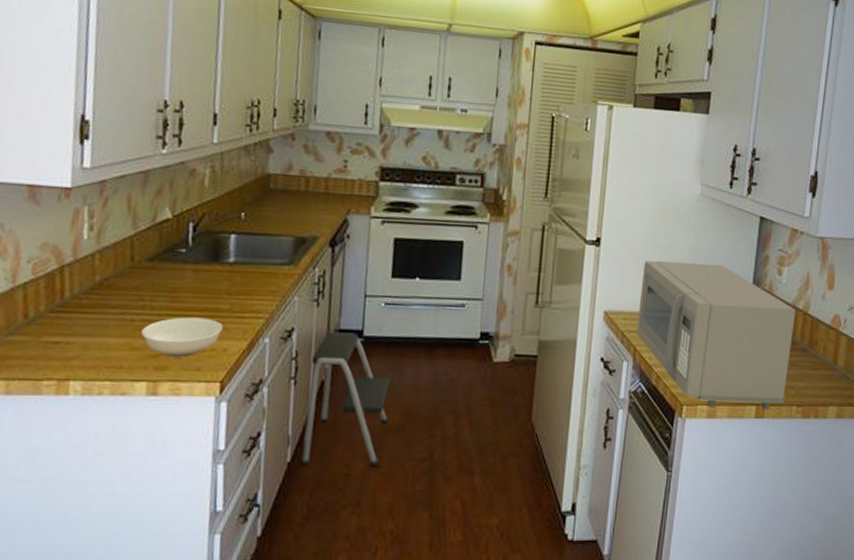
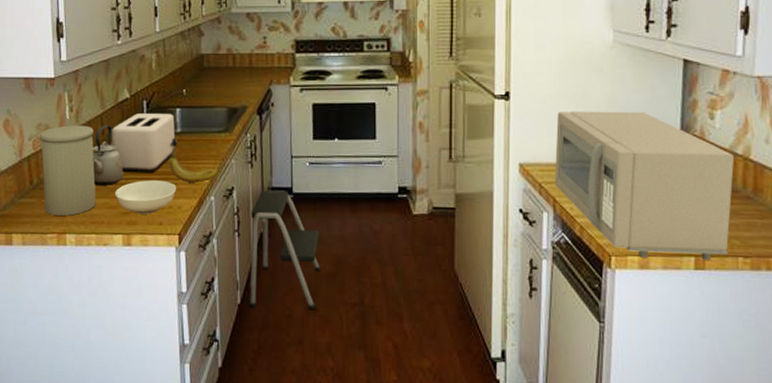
canister: none [42,246,120,358] -> present [40,125,96,216]
kettle: none [113,248,156,322] -> present [92,124,123,186]
toaster: none [143,237,230,309] -> present [111,113,178,174]
fruit: none [215,279,277,322] -> present [169,147,218,183]

